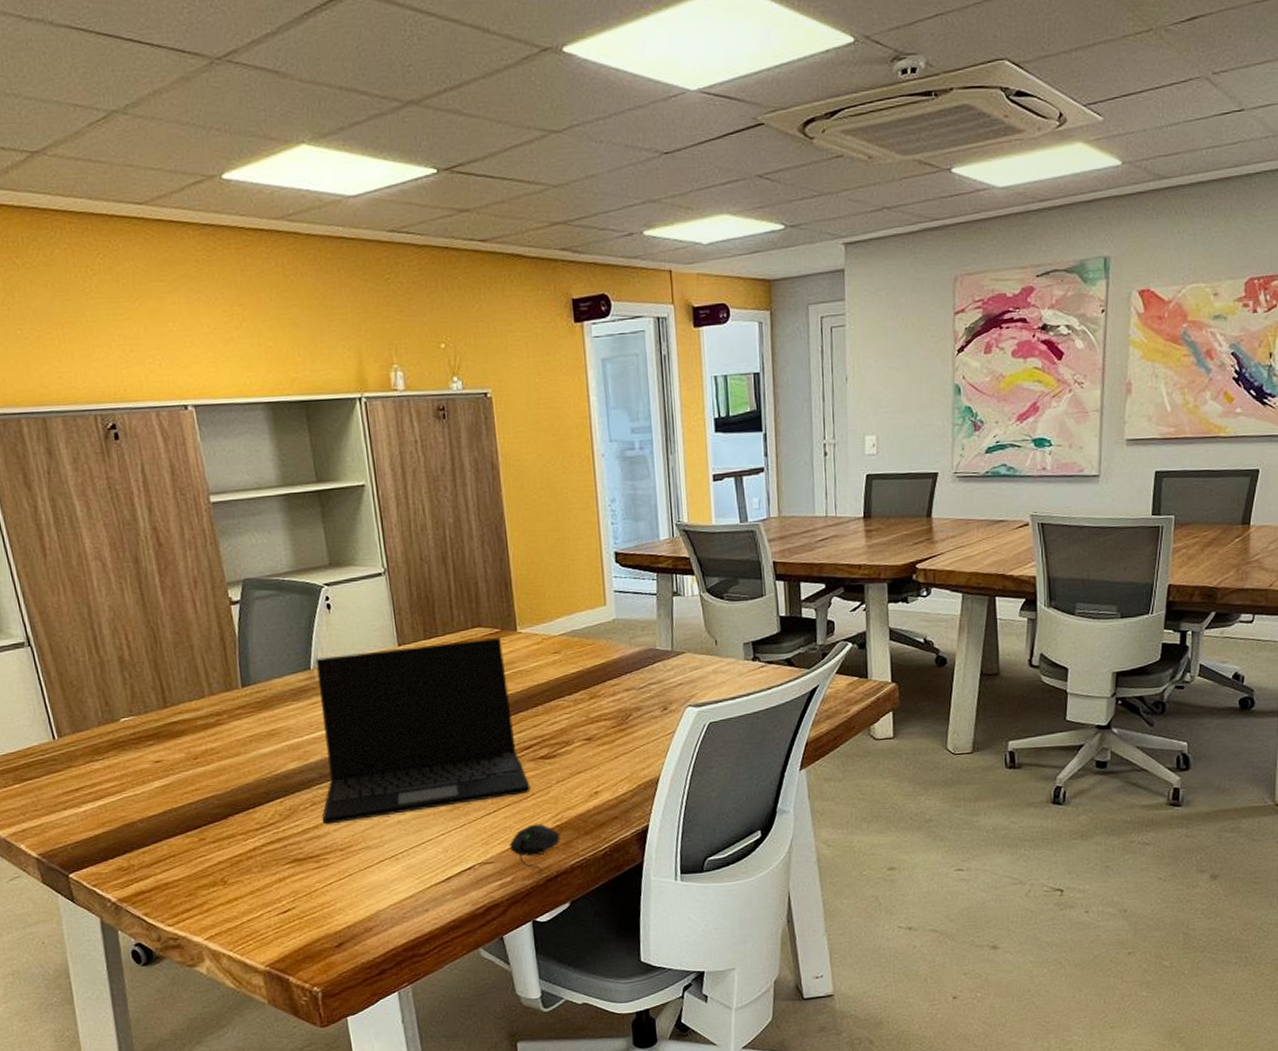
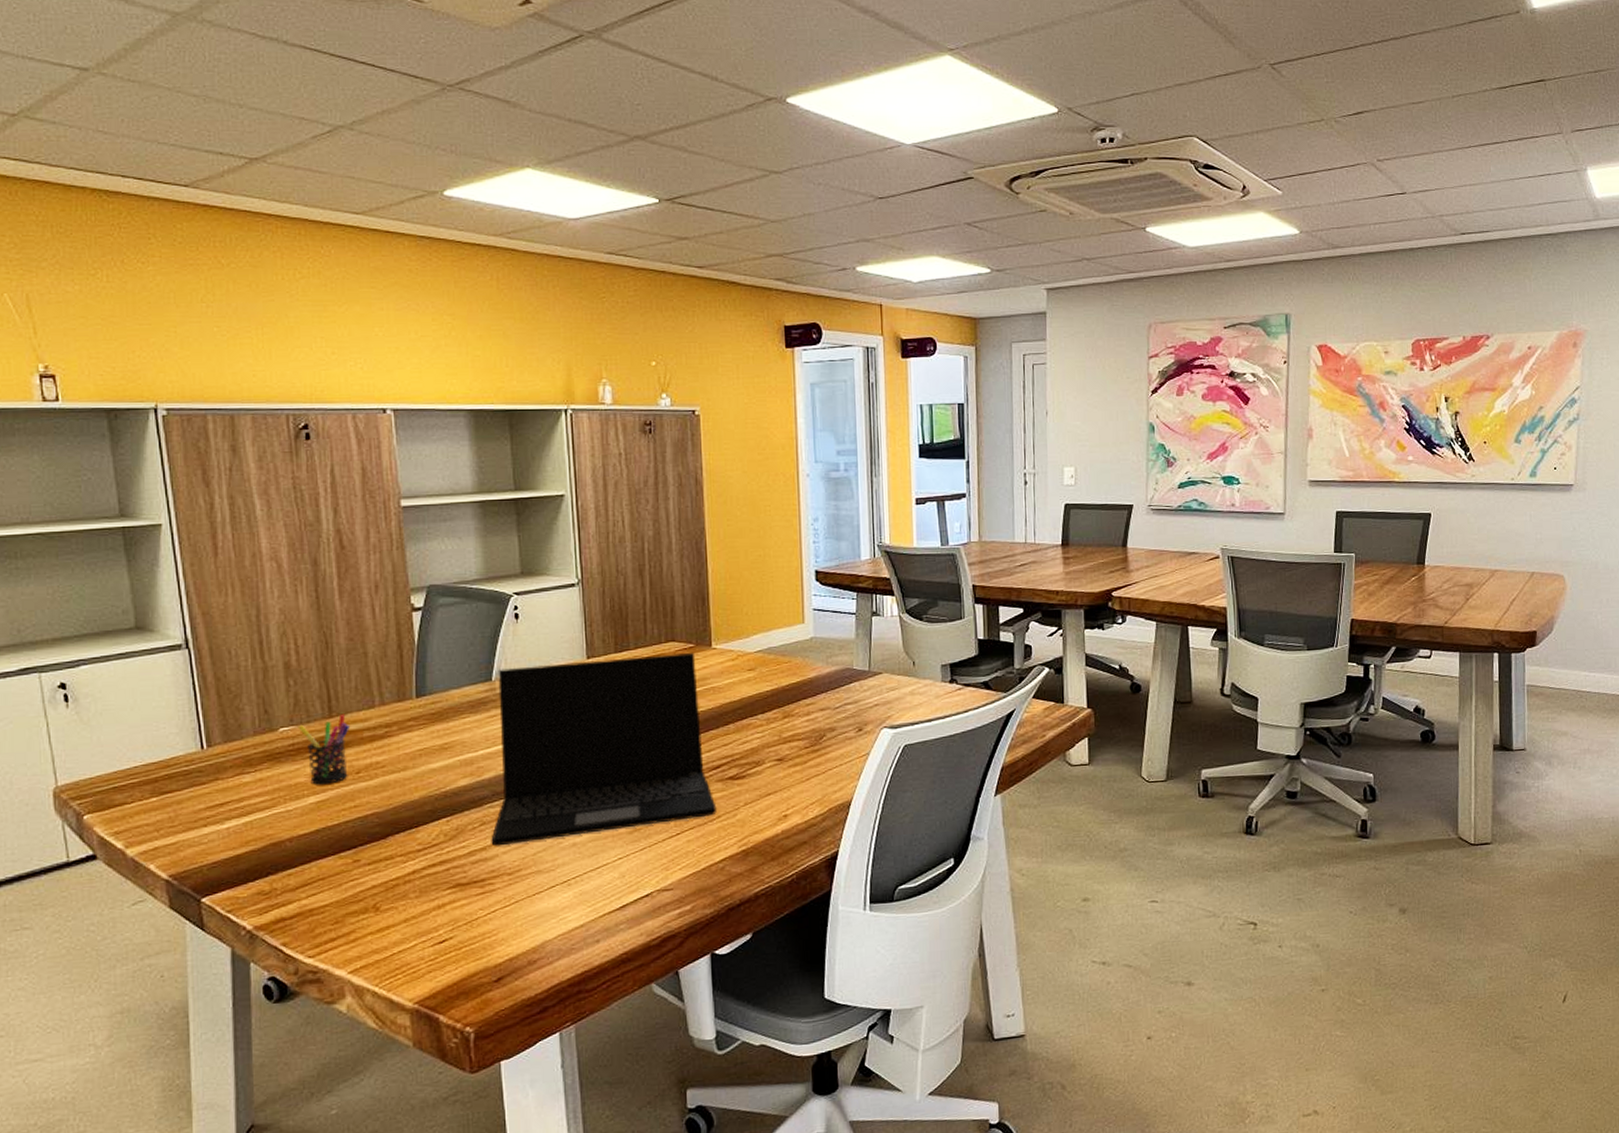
pen holder: none [137,704,187,771] -> present [298,713,351,785]
computer mouse: present [509,823,561,875] -> none [691,848,745,903]

